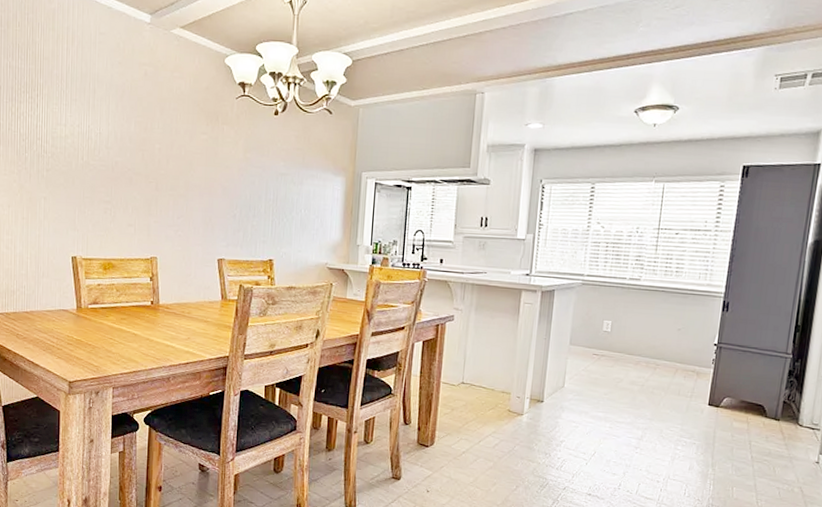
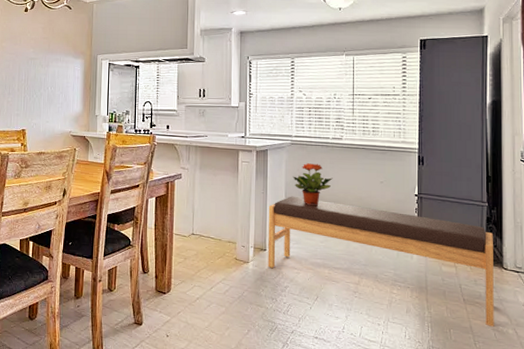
bench: none [543,343,793,485] -> present [268,196,494,327]
potted plant: none [580,306,625,353] -> present [293,163,333,205]

